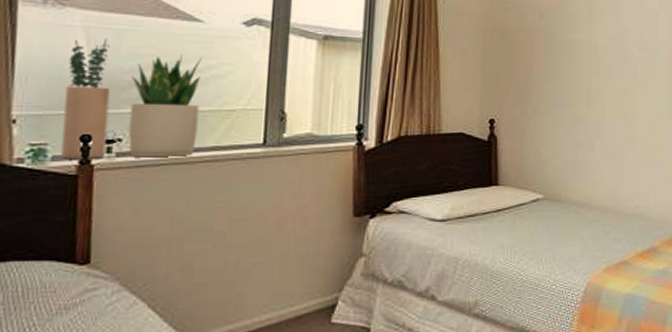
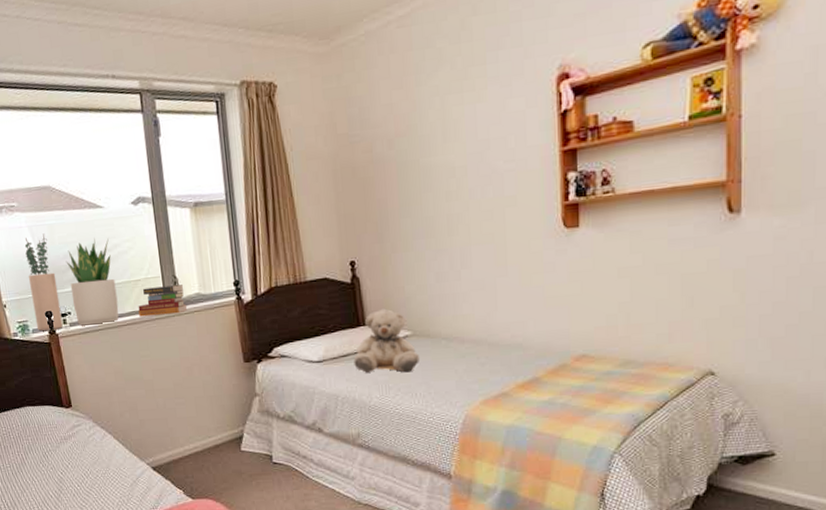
books: none [224,120,293,154] -> present [138,285,188,317]
teddy bear: none [480,169,549,237] -> present [353,308,421,373]

